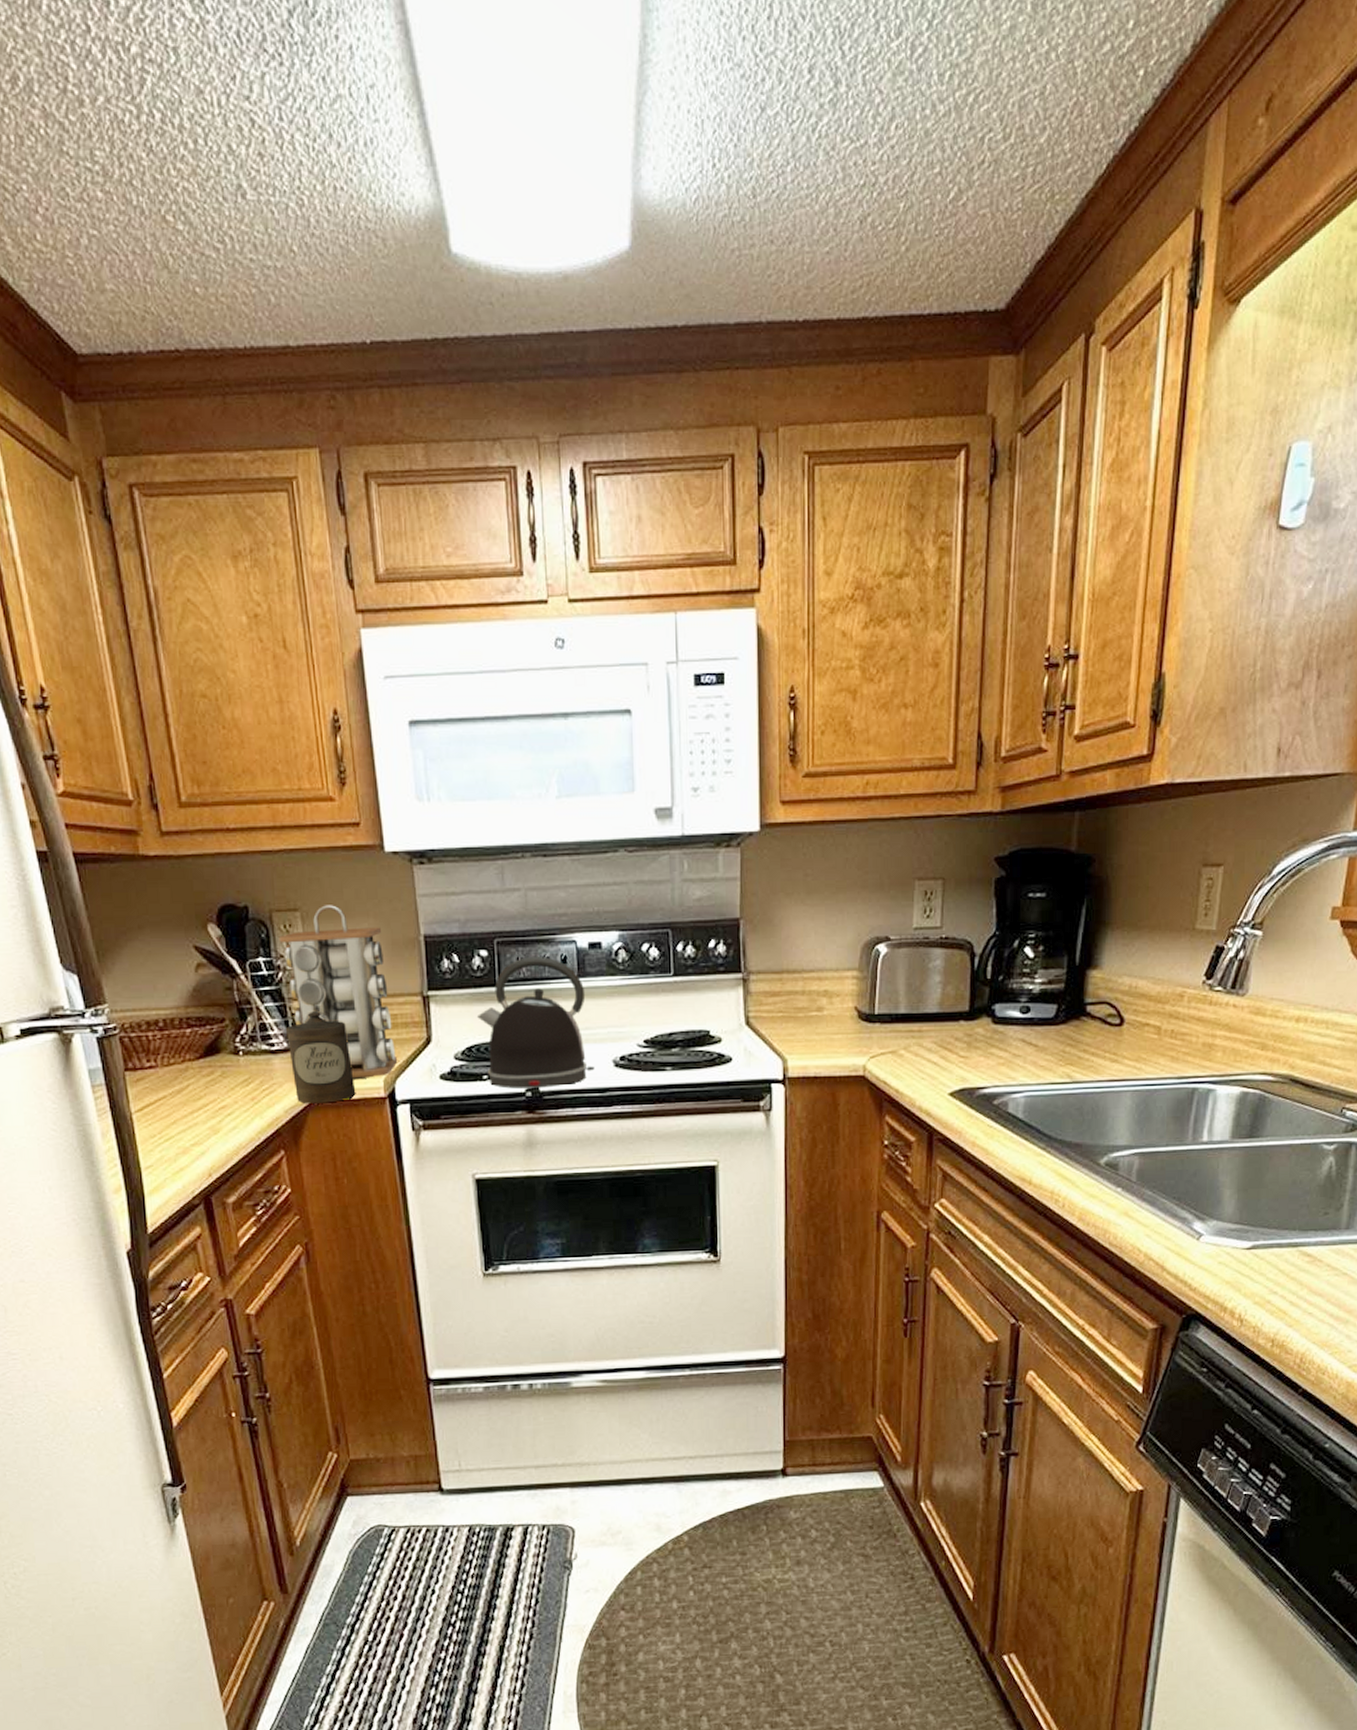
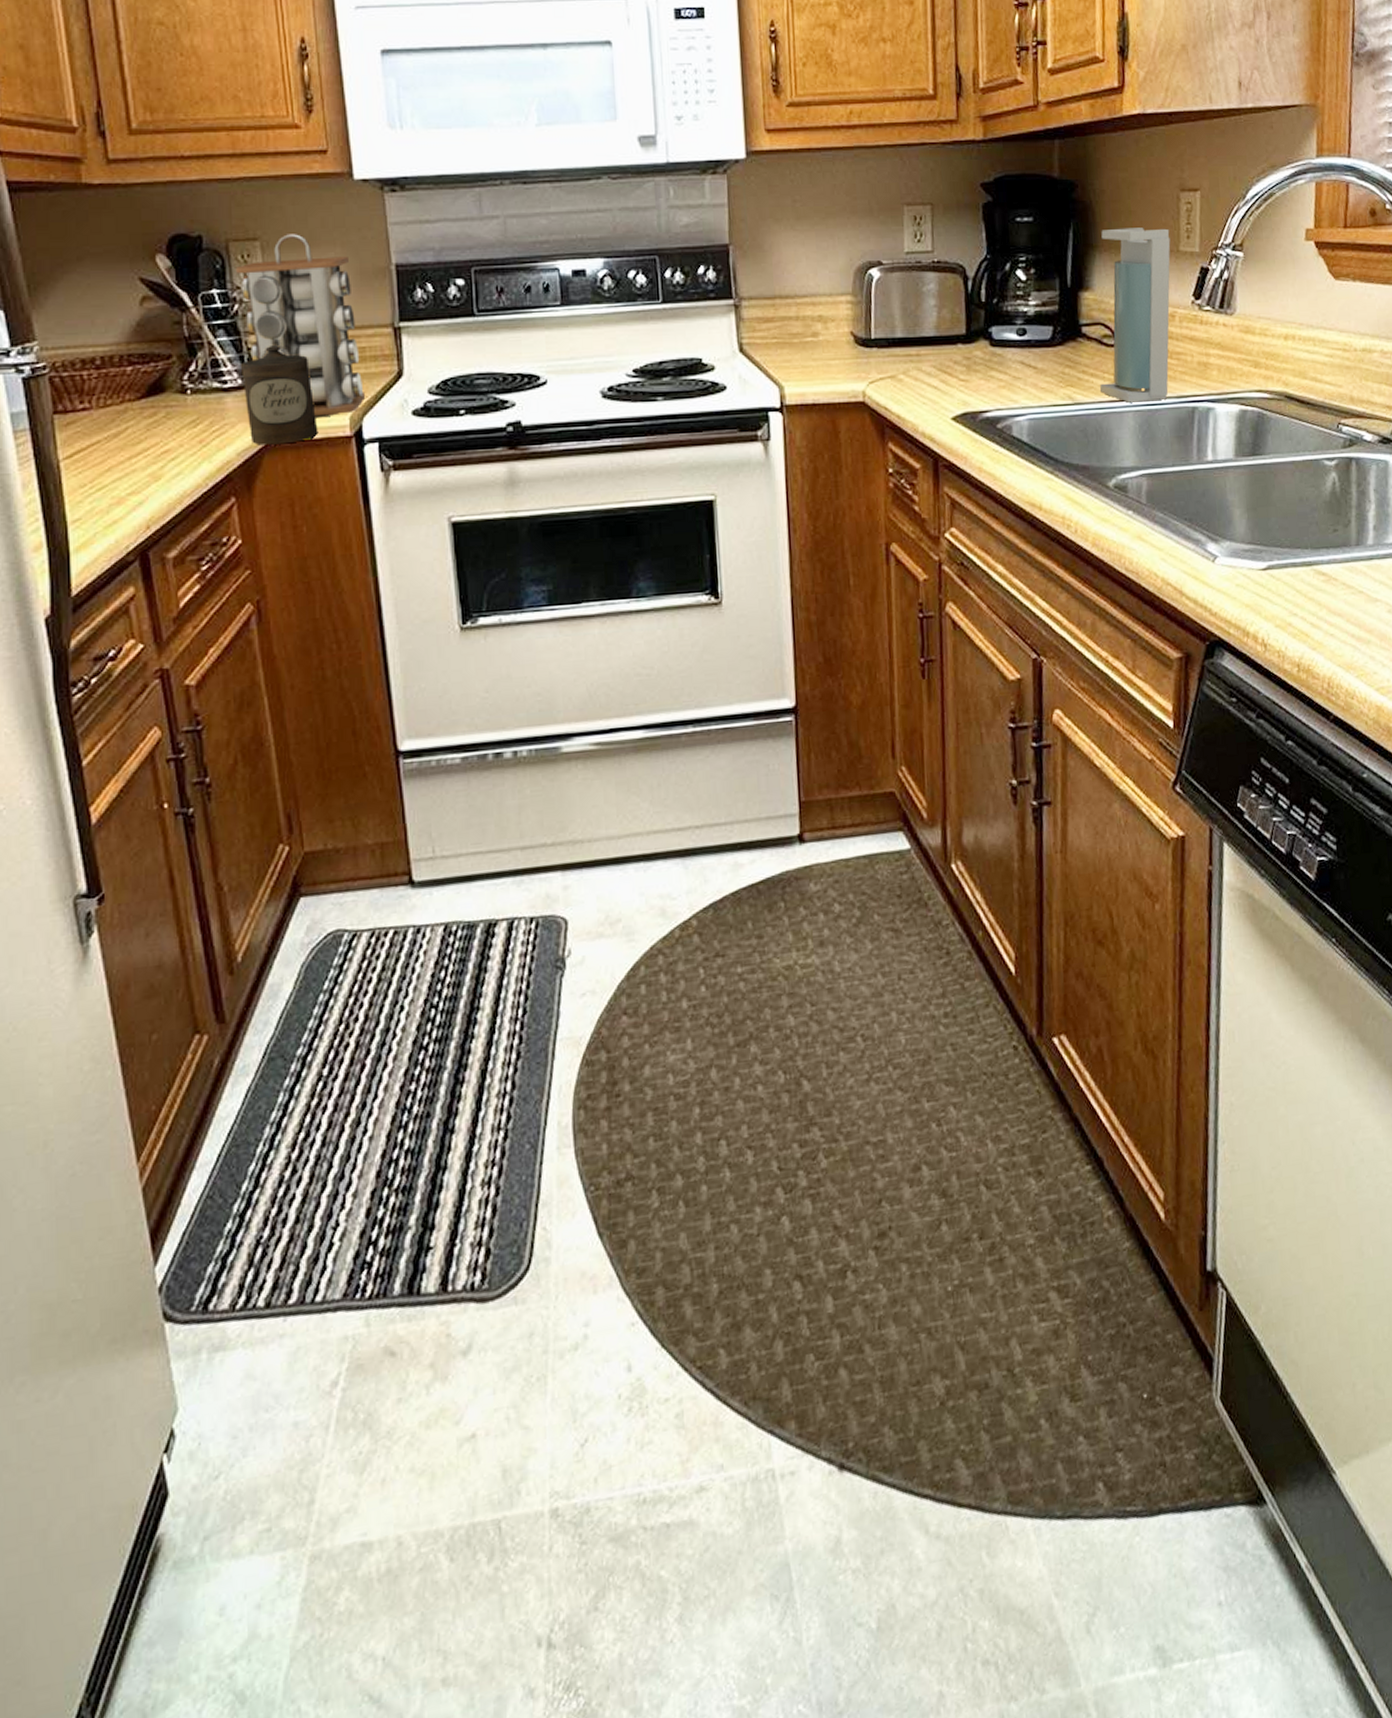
kettle: present [476,956,595,1090] -> none [452,284,581,425]
soap dispenser: none [1099,904,1187,1082] -> present [1099,227,1171,403]

